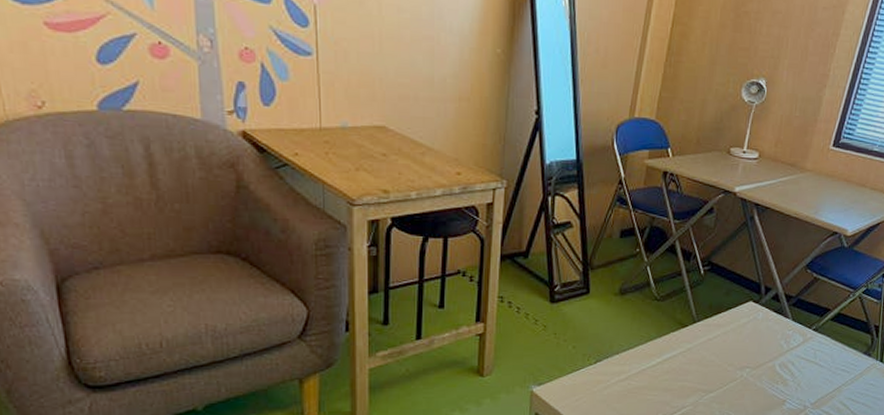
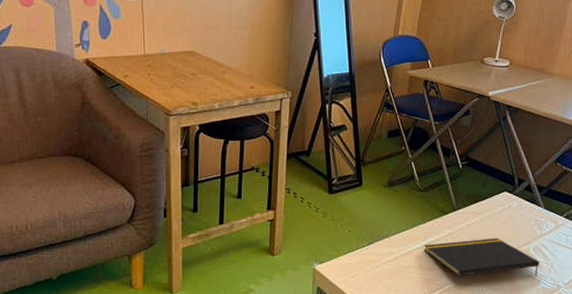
notepad: none [659,353,786,397] -> present [423,238,540,276]

